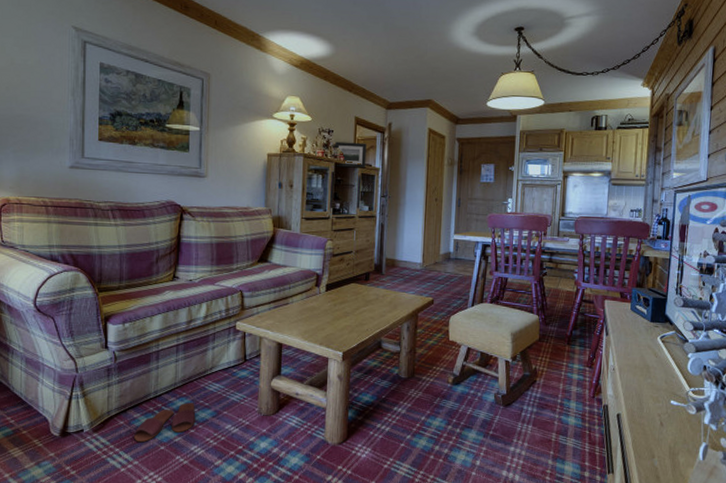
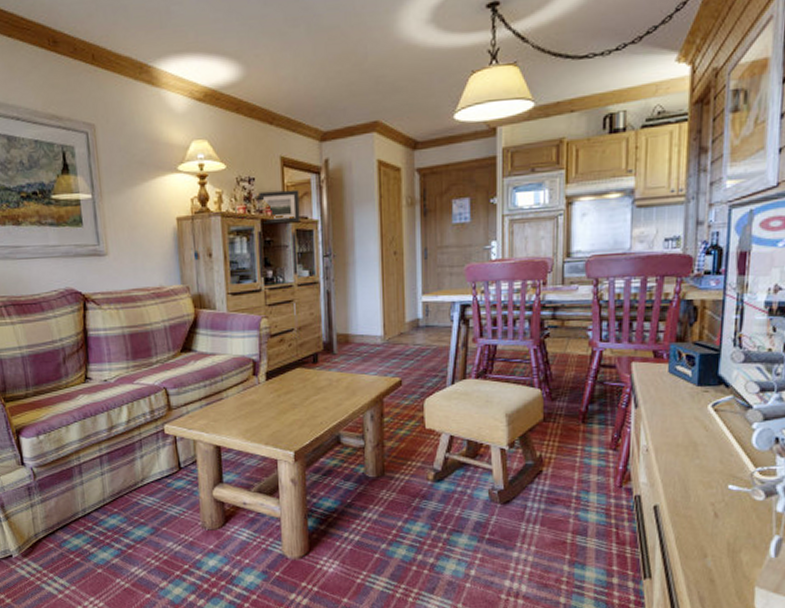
slippers: present [134,402,196,443] -> none [67,520,133,566]

